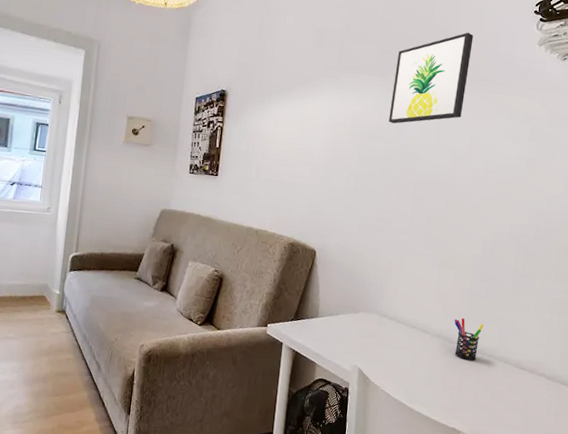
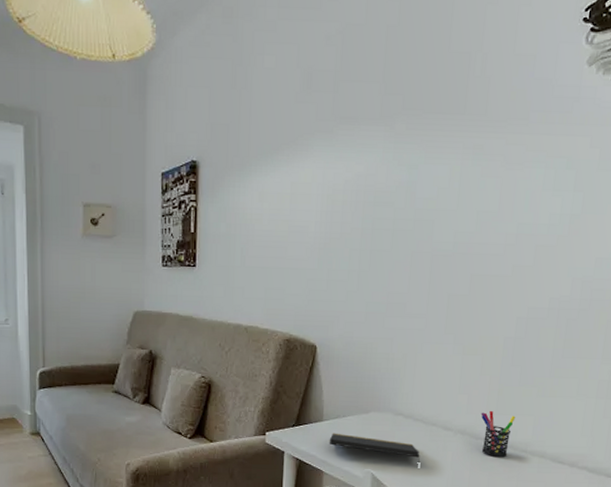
notepad: none [322,328,401,361] -> present [329,433,420,462]
wall art: present [388,32,474,124] -> none [397,56,504,185]

